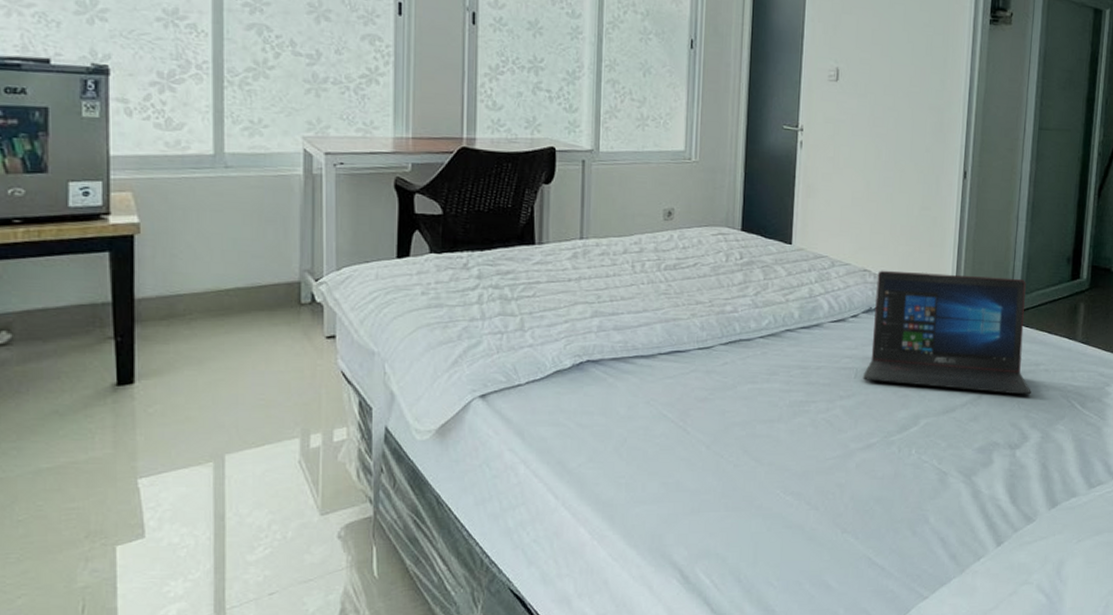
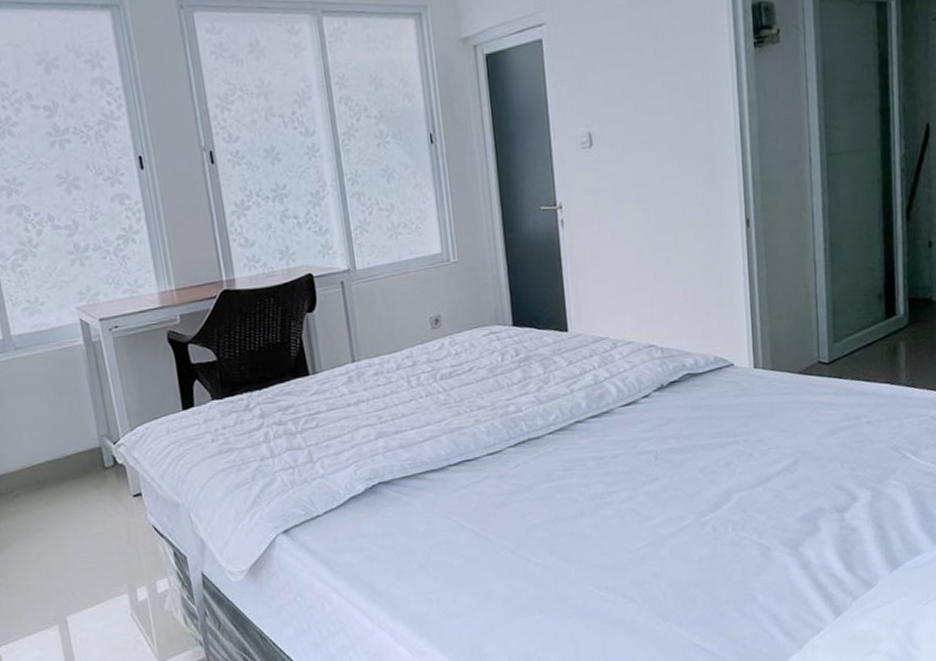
laptop: present [862,270,1031,395] -> none [663,326,854,462]

